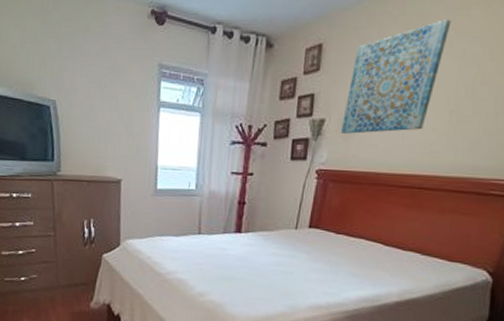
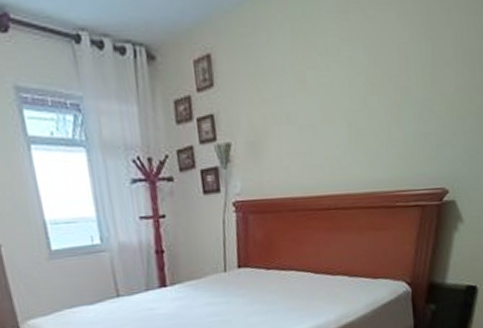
wall art: present [341,18,452,134] -> none [248,23,334,158]

